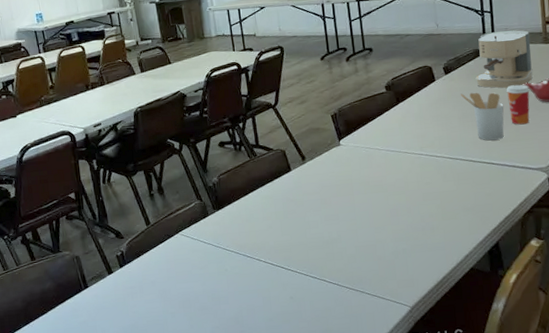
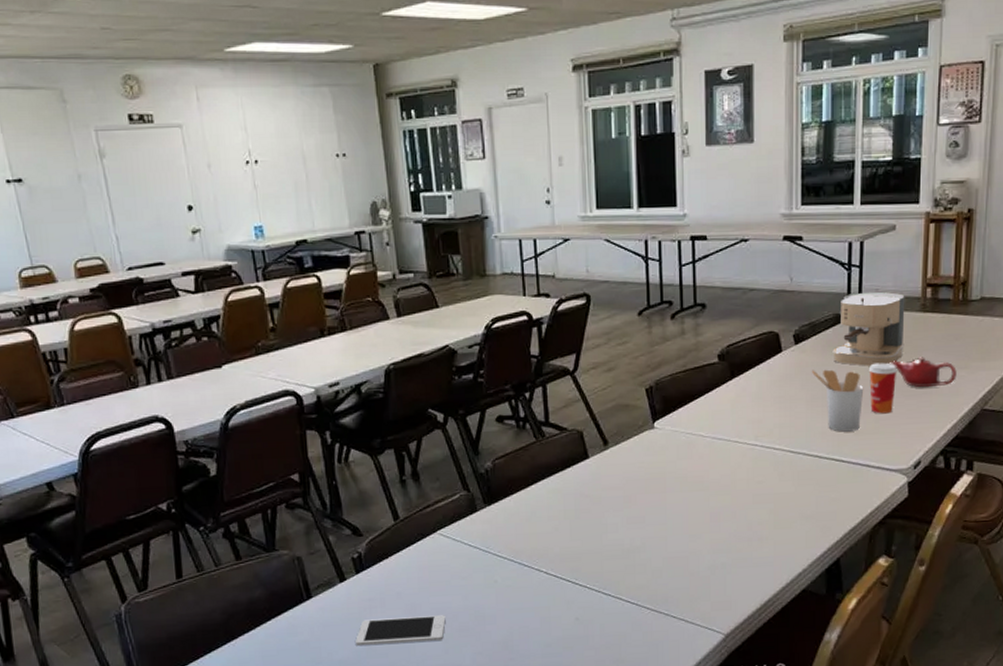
cell phone: none [122,298,190,324] -> present [356,615,446,645]

